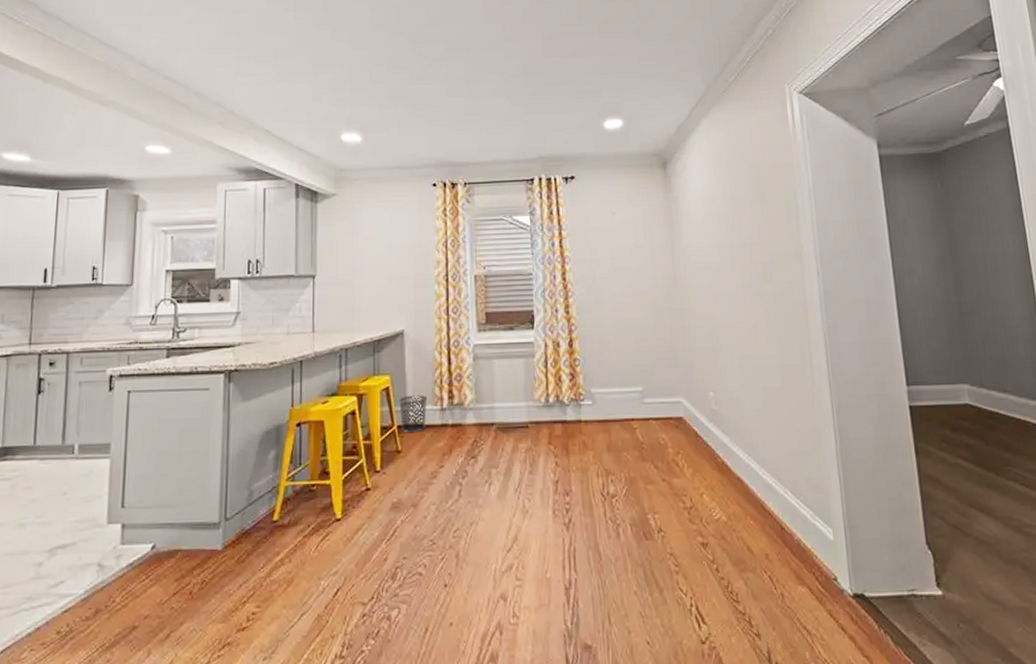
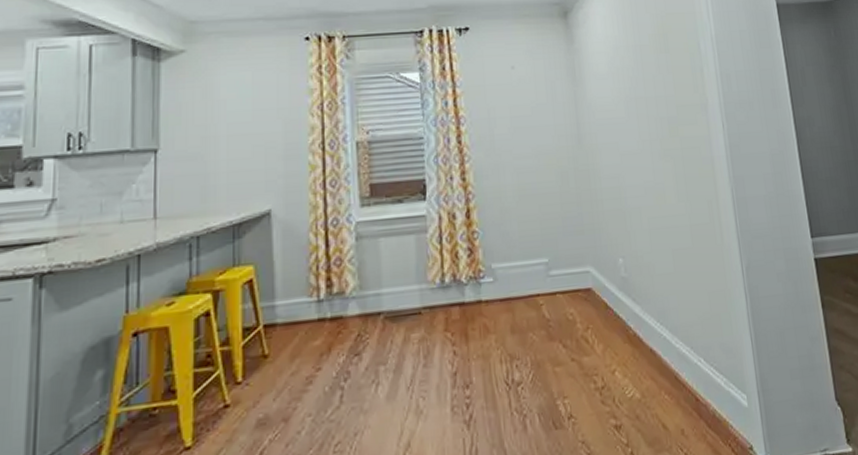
waste bin: present [399,395,428,433] -> none [266,285,301,333]

